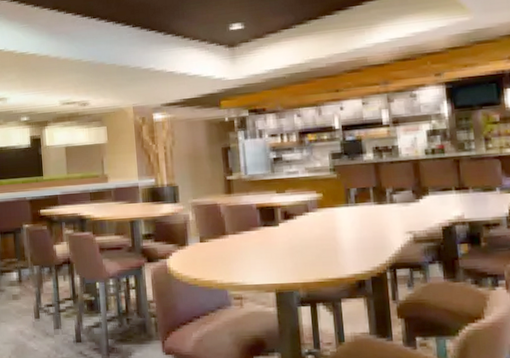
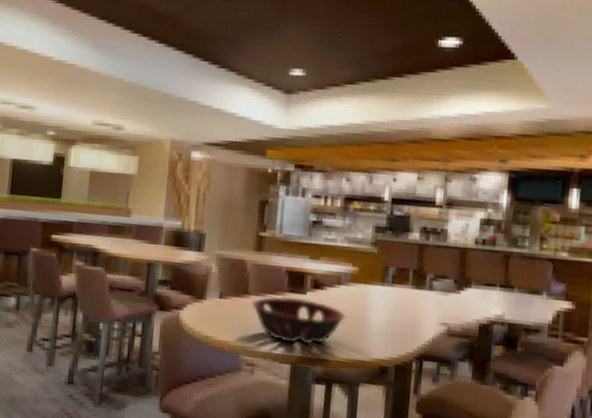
decorative bowl: none [230,230,318,273] -> present [252,296,345,345]

